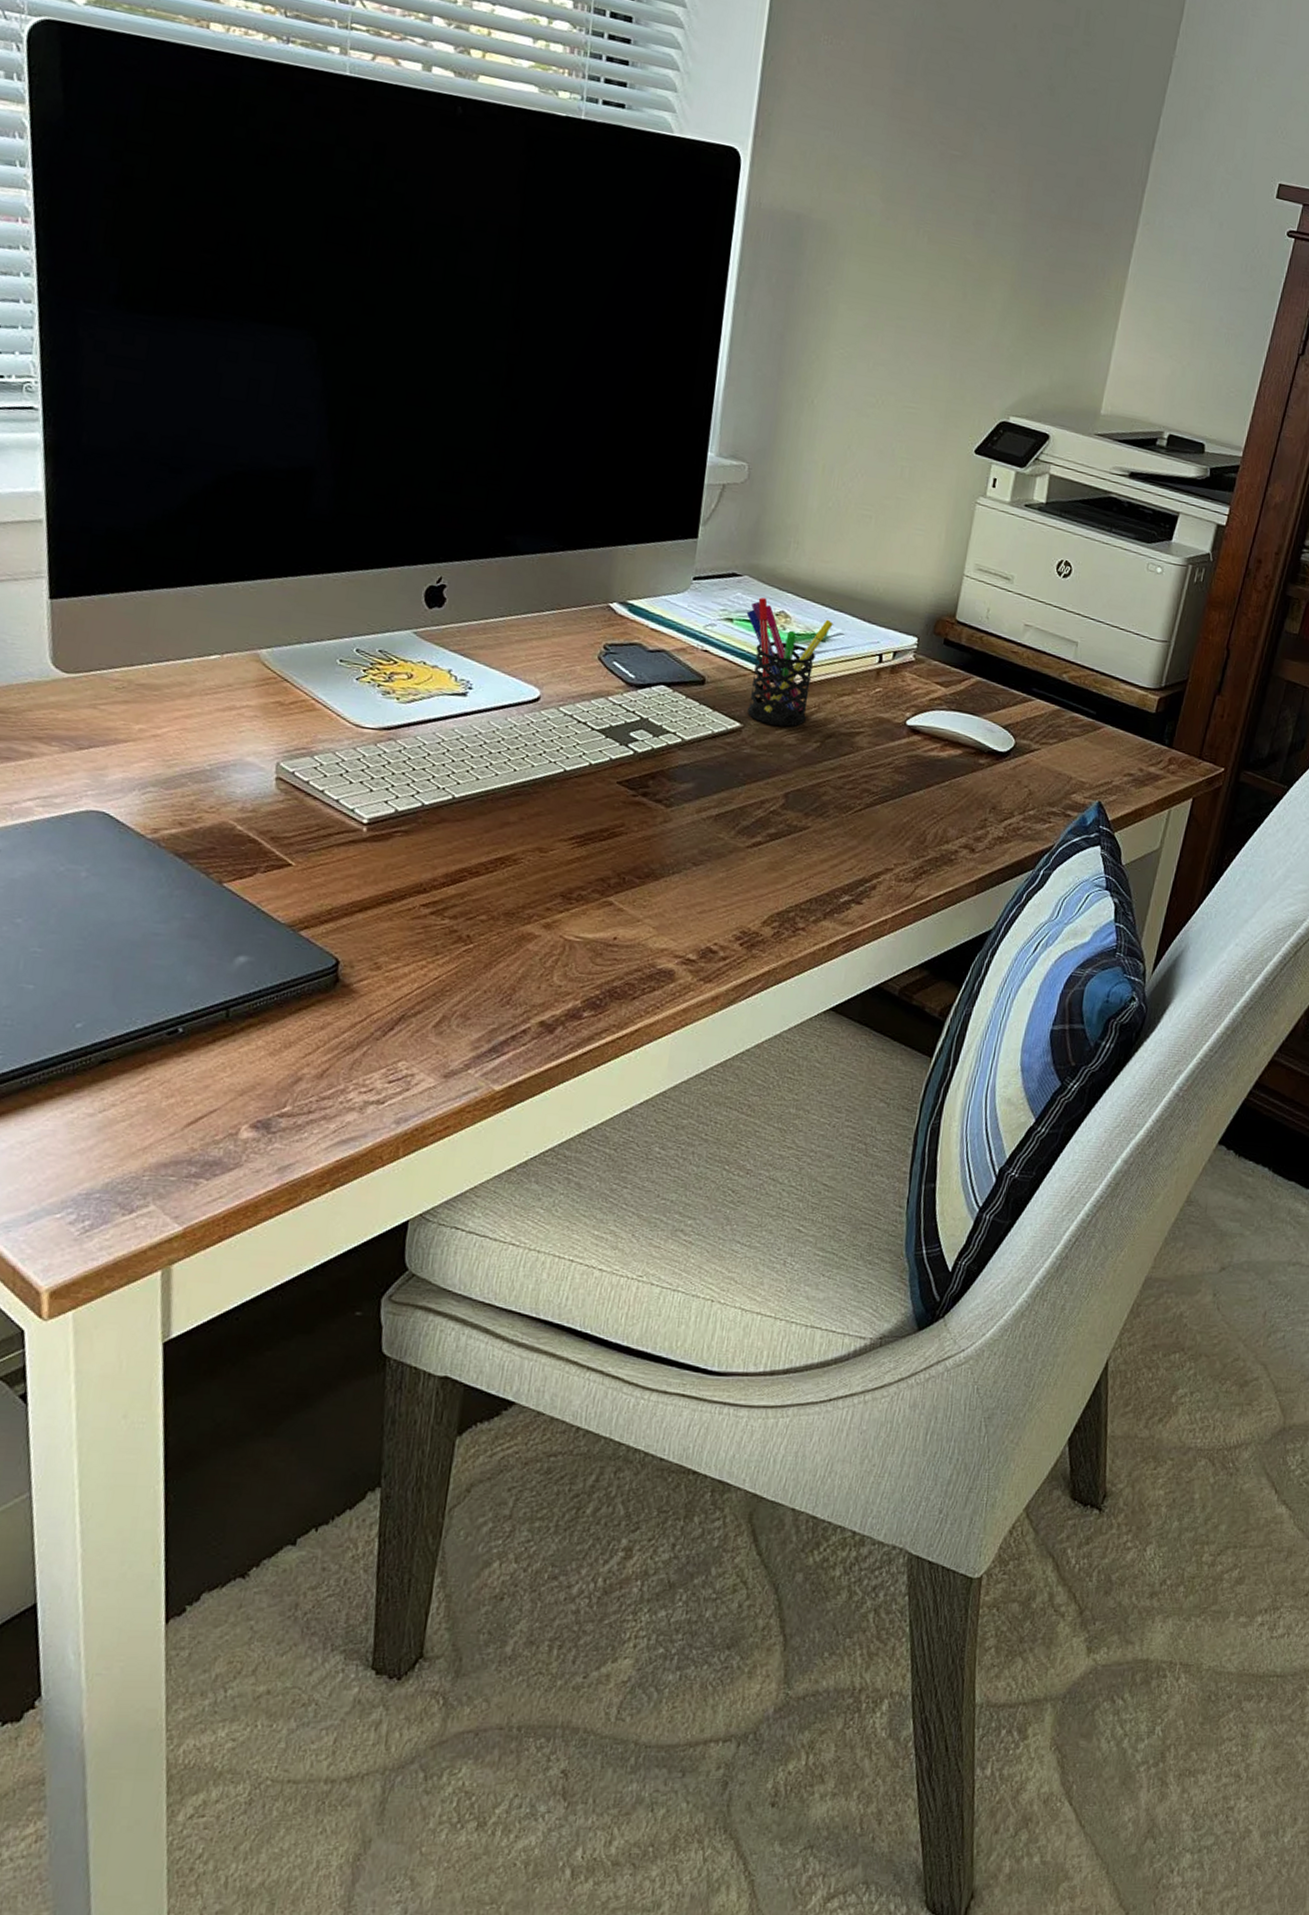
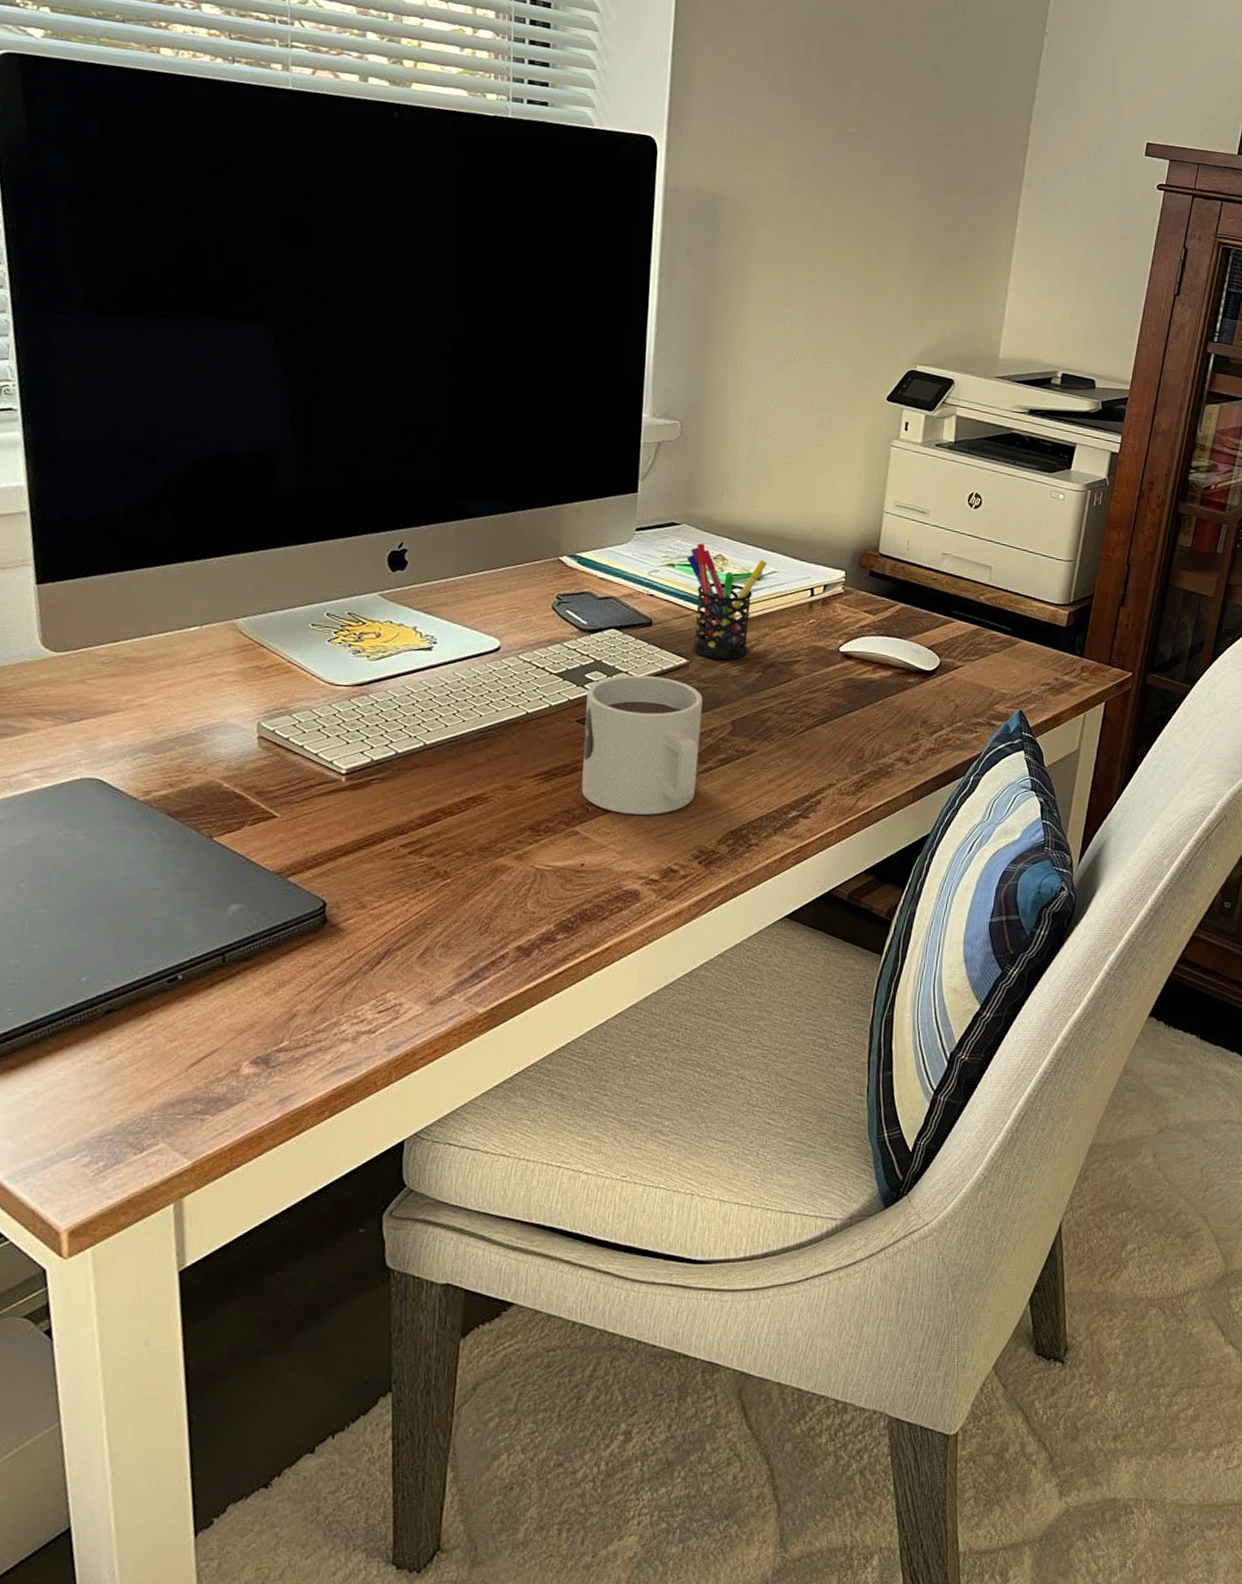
mug: none [618,736,755,890] -> present [581,675,703,815]

